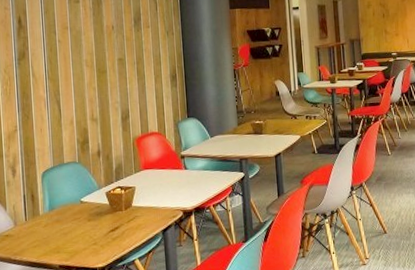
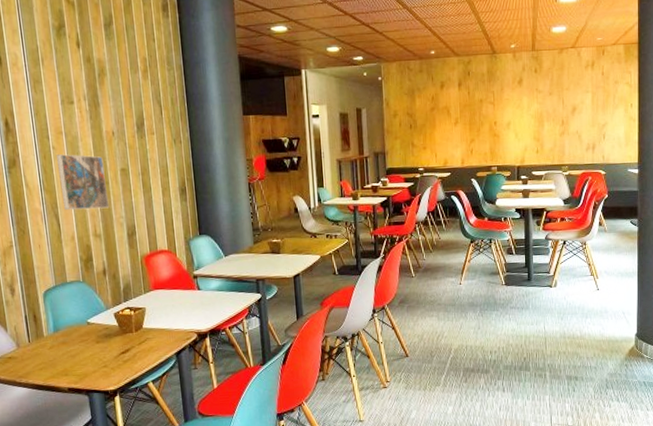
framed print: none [61,46,106,97] -> present [55,154,110,211]

